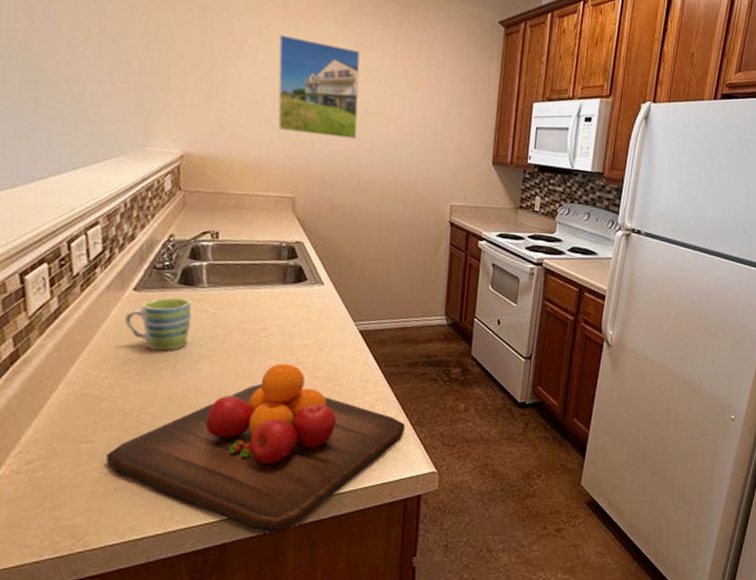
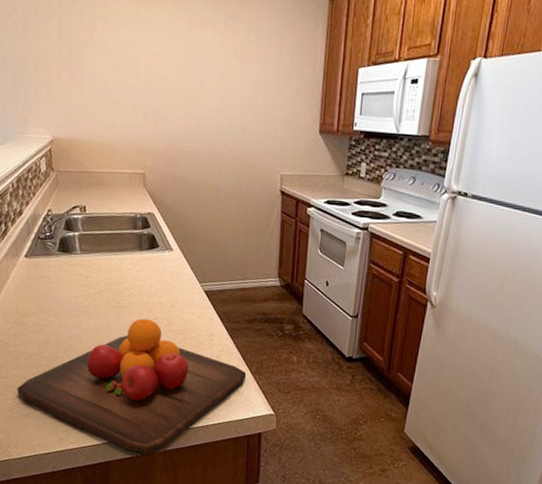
mug: present [124,297,192,351] -> none [21,262,70,307]
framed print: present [277,34,360,139] -> none [123,21,195,116]

